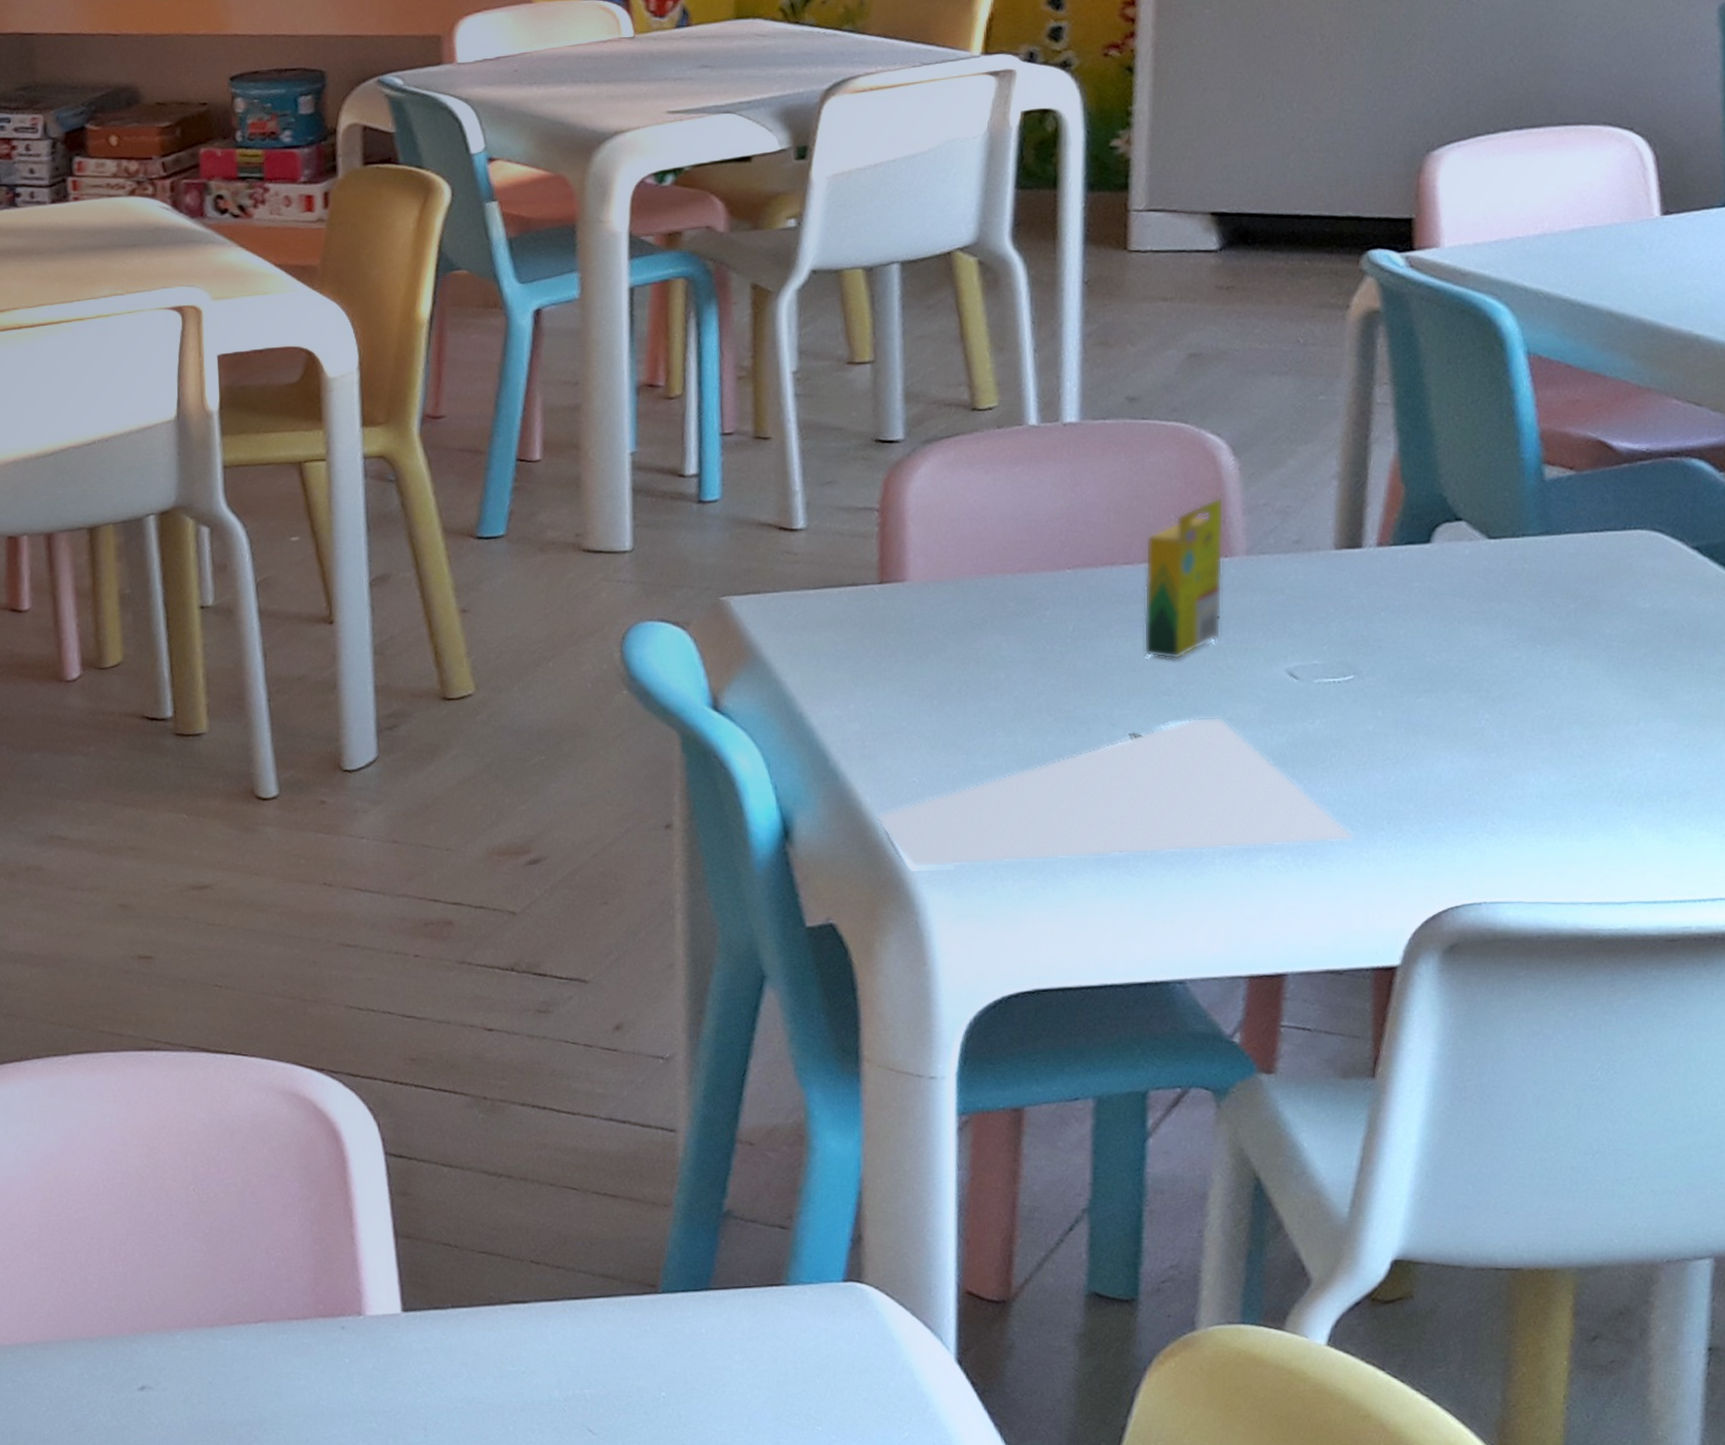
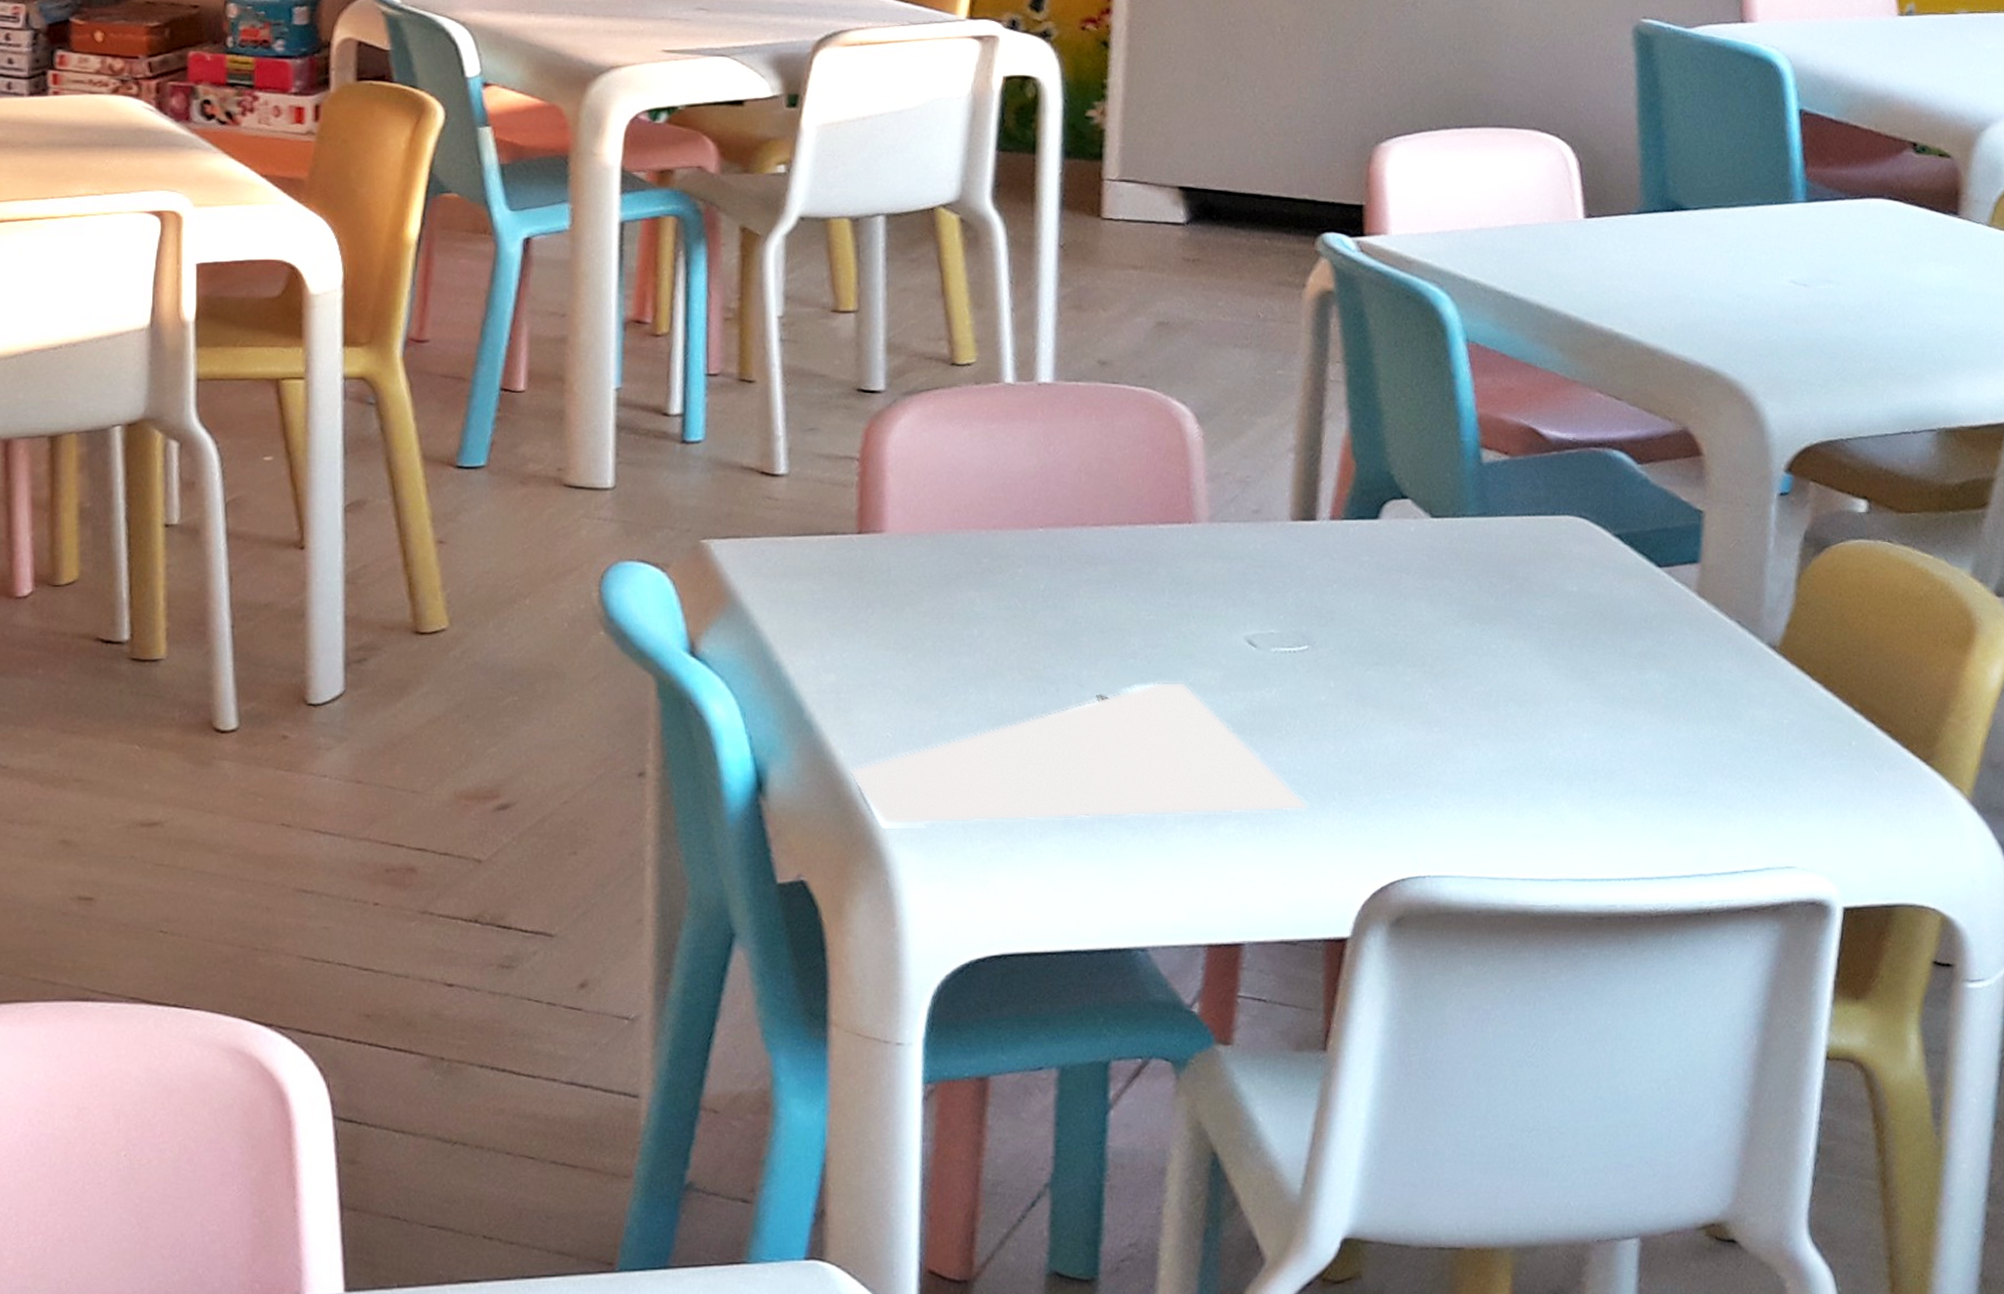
crayon box: present [1143,497,1224,660] -> none [1111,463,1189,623]

